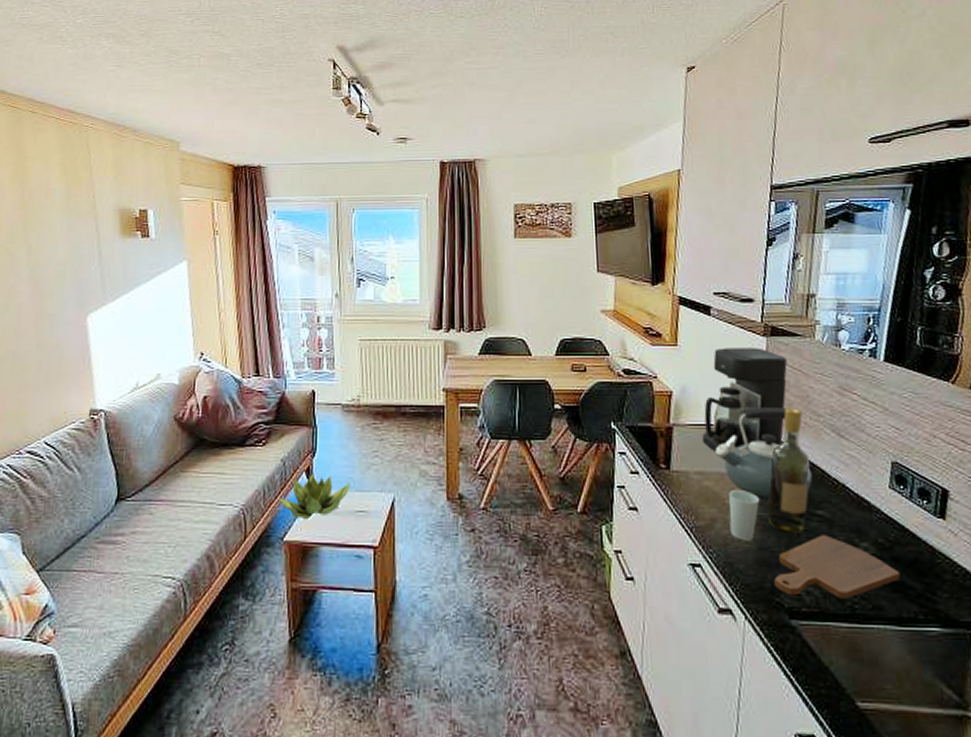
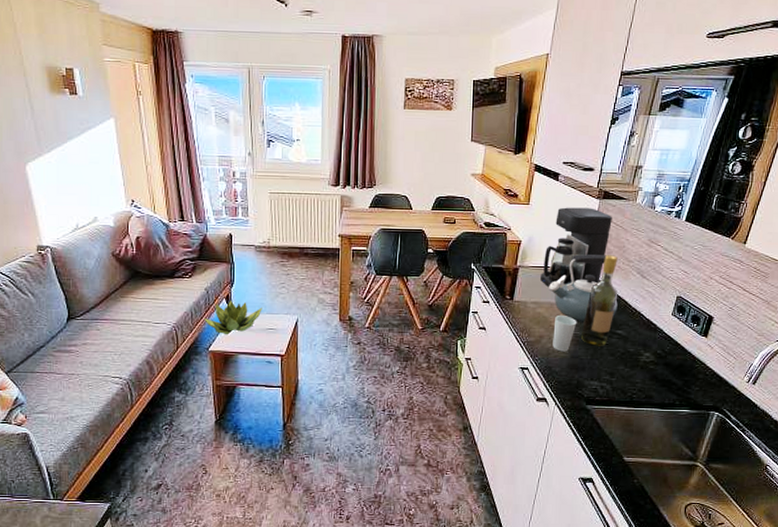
cutting board: present [774,535,901,599] -> none [579,348,668,391]

